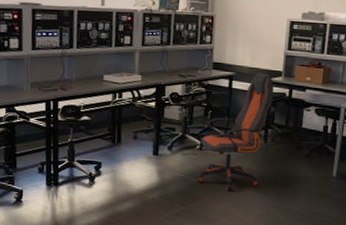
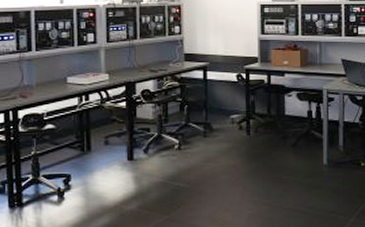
office chair: present [196,73,274,191] -> none [178,61,252,192]

